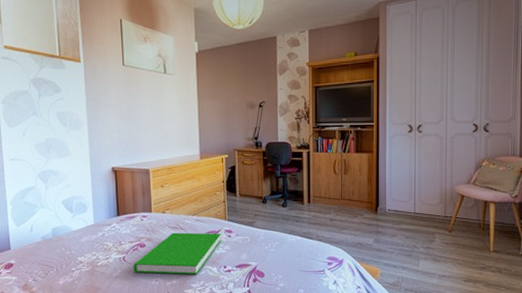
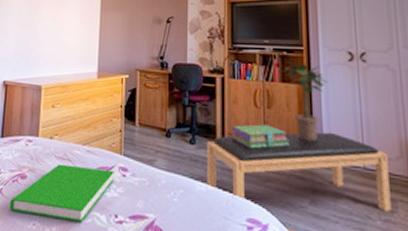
bench: none [295,189,431,244] -> present [206,132,391,212]
stack of books: none [314,187,360,206] -> present [230,124,290,149]
potted plant: none [357,135,392,196] -> present [282,60,329,141]

